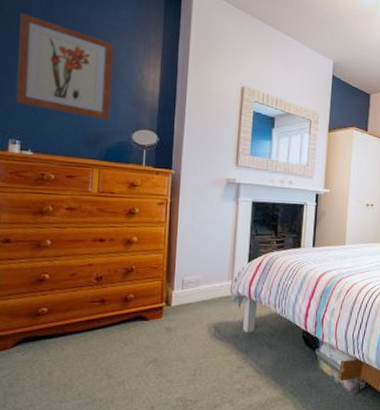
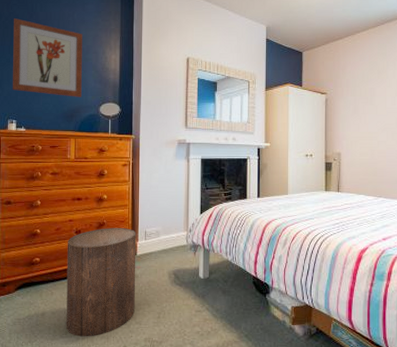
stool: none [79,274,172,398] -> present [66,228,136,337]

